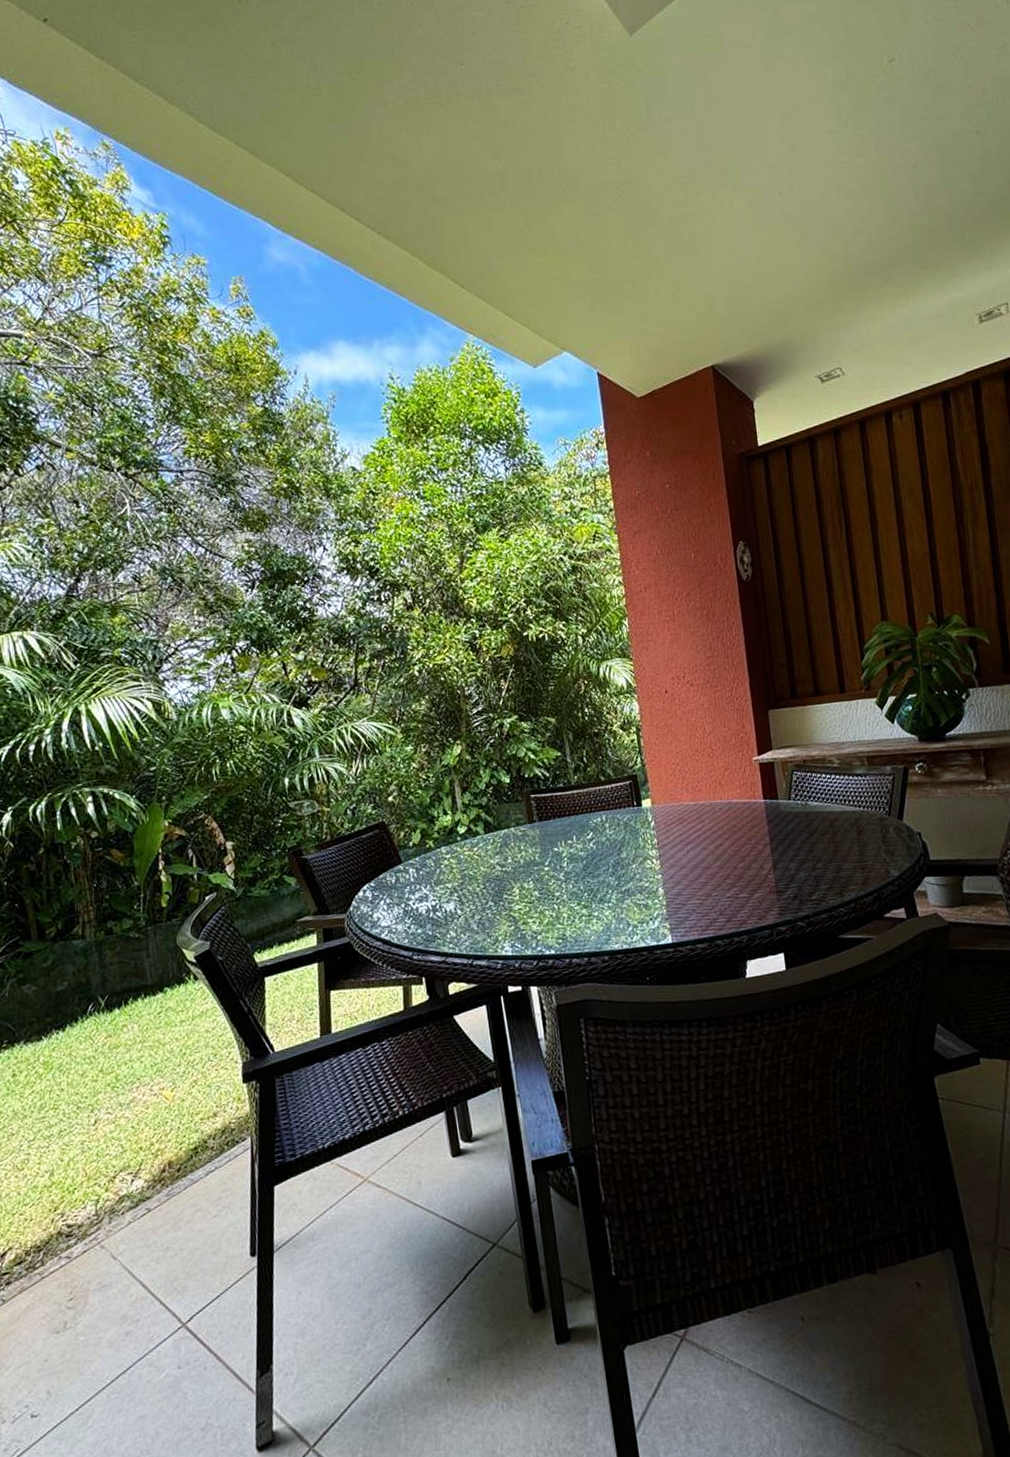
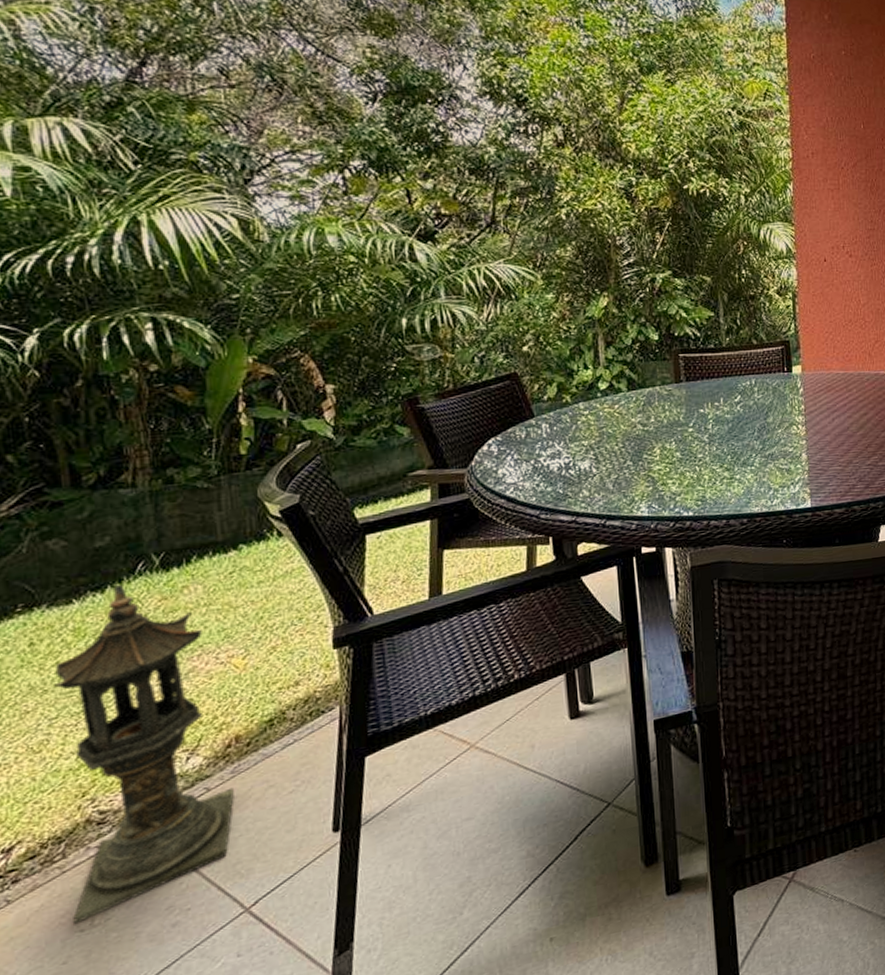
lantern: none [31,1023,170,1326] -> present [54,584,234,924]

